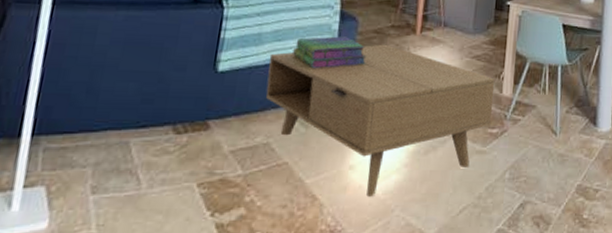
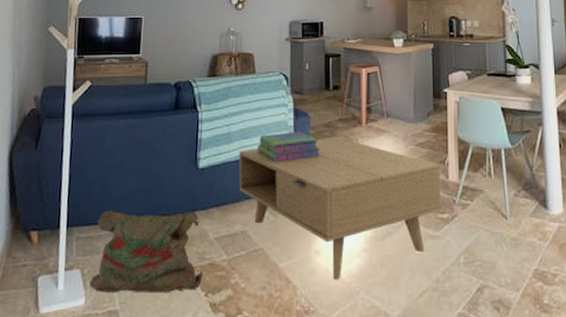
bag: none [56,116,211,214] -> present [89,210,203,293]

